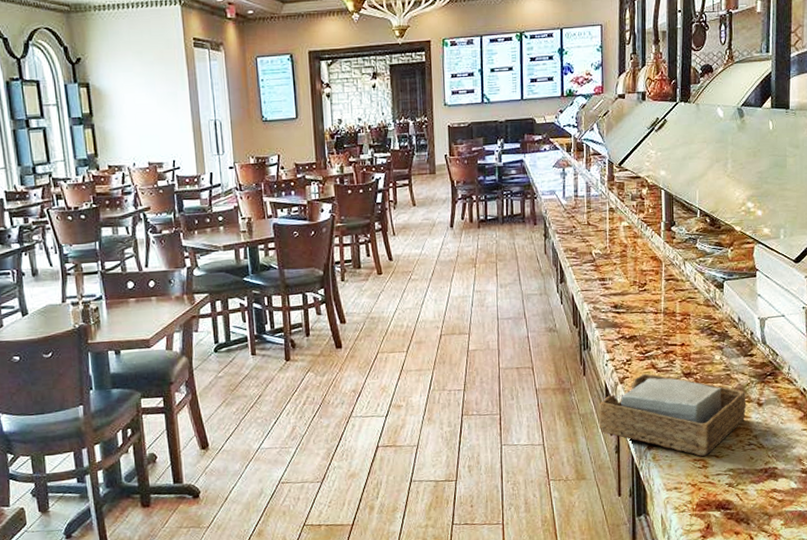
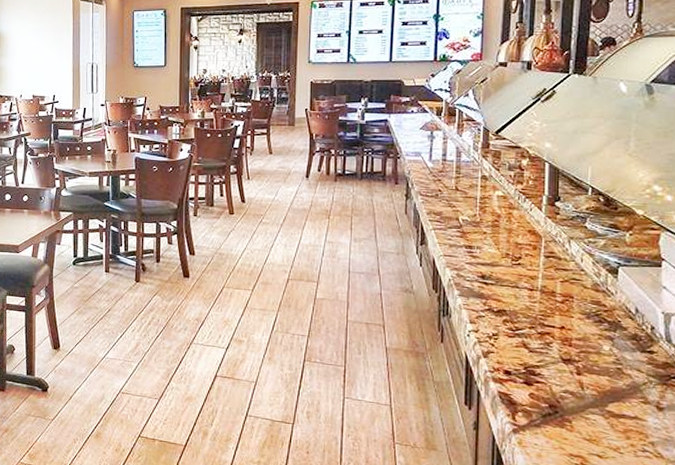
napkin holder: present [598,373,747,457] -> none [455,351,642,453]

